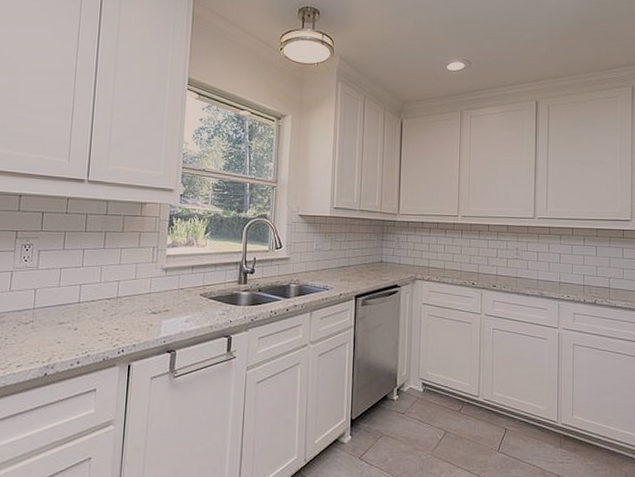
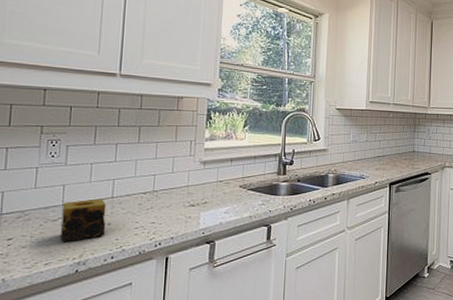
candle: none [31,303,74,346] -> present [60,198,106,243]

